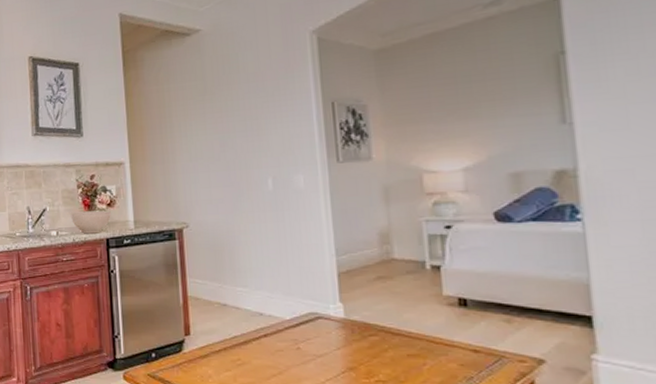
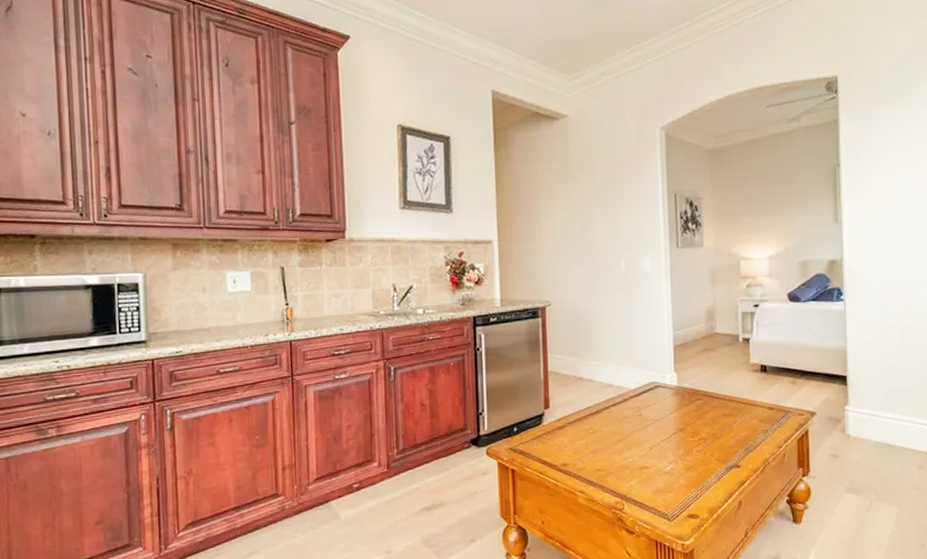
bowl: present [70,210,111,234] -> none [437,288,478,312]

